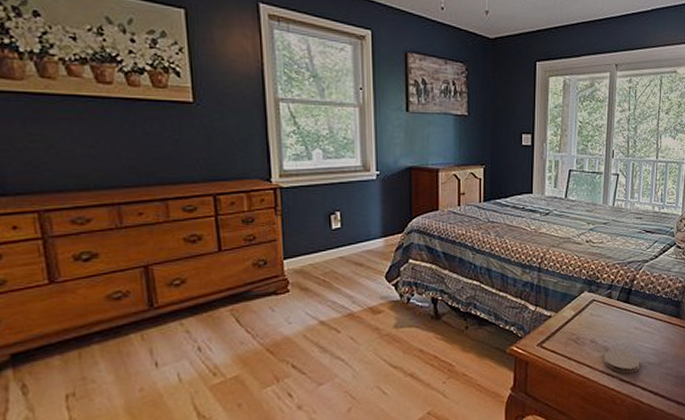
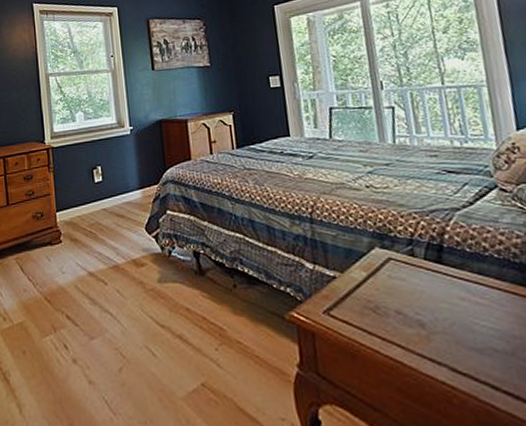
coaster: present [603,349,640,374] -> none [418,326,481,362]

